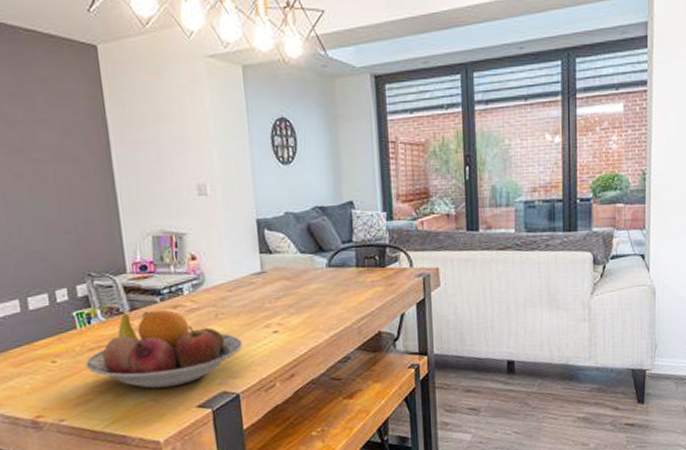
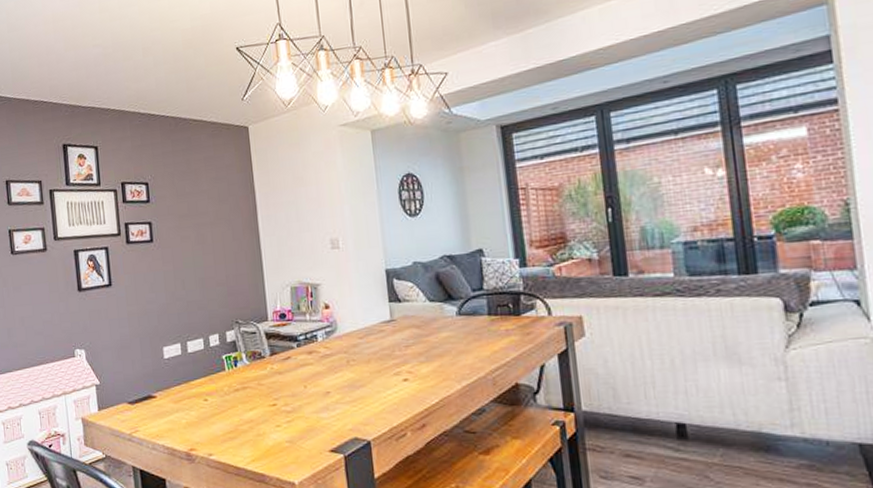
fruit bowl: present [85,309,243,389] -> none [231,355,373,431]

